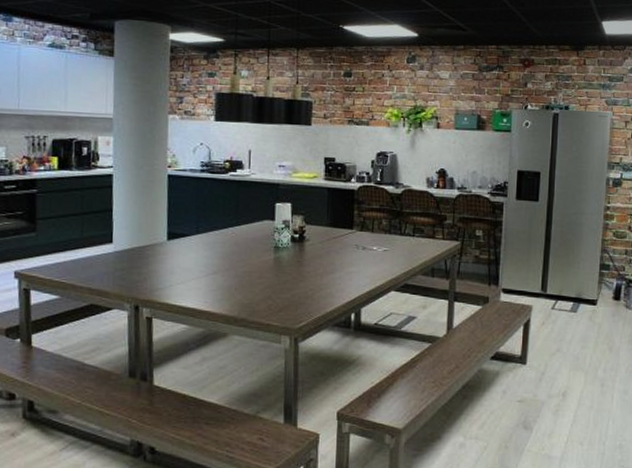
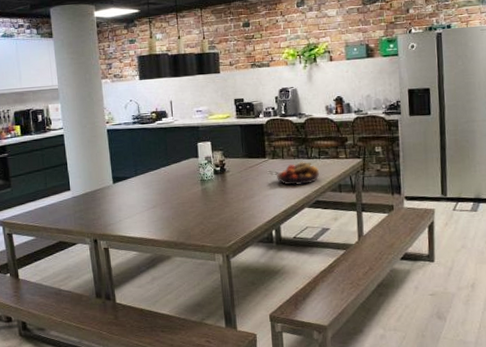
fruit bowl: none [363,237,412,264] -> present [277,161,320,185]

